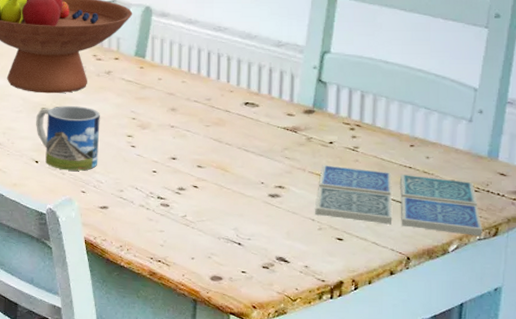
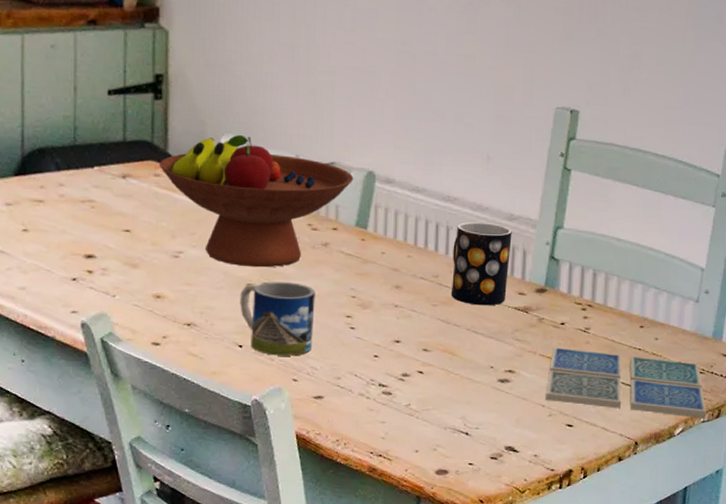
mug: none [222,50,280,126] -> present [451,222,512,306]

